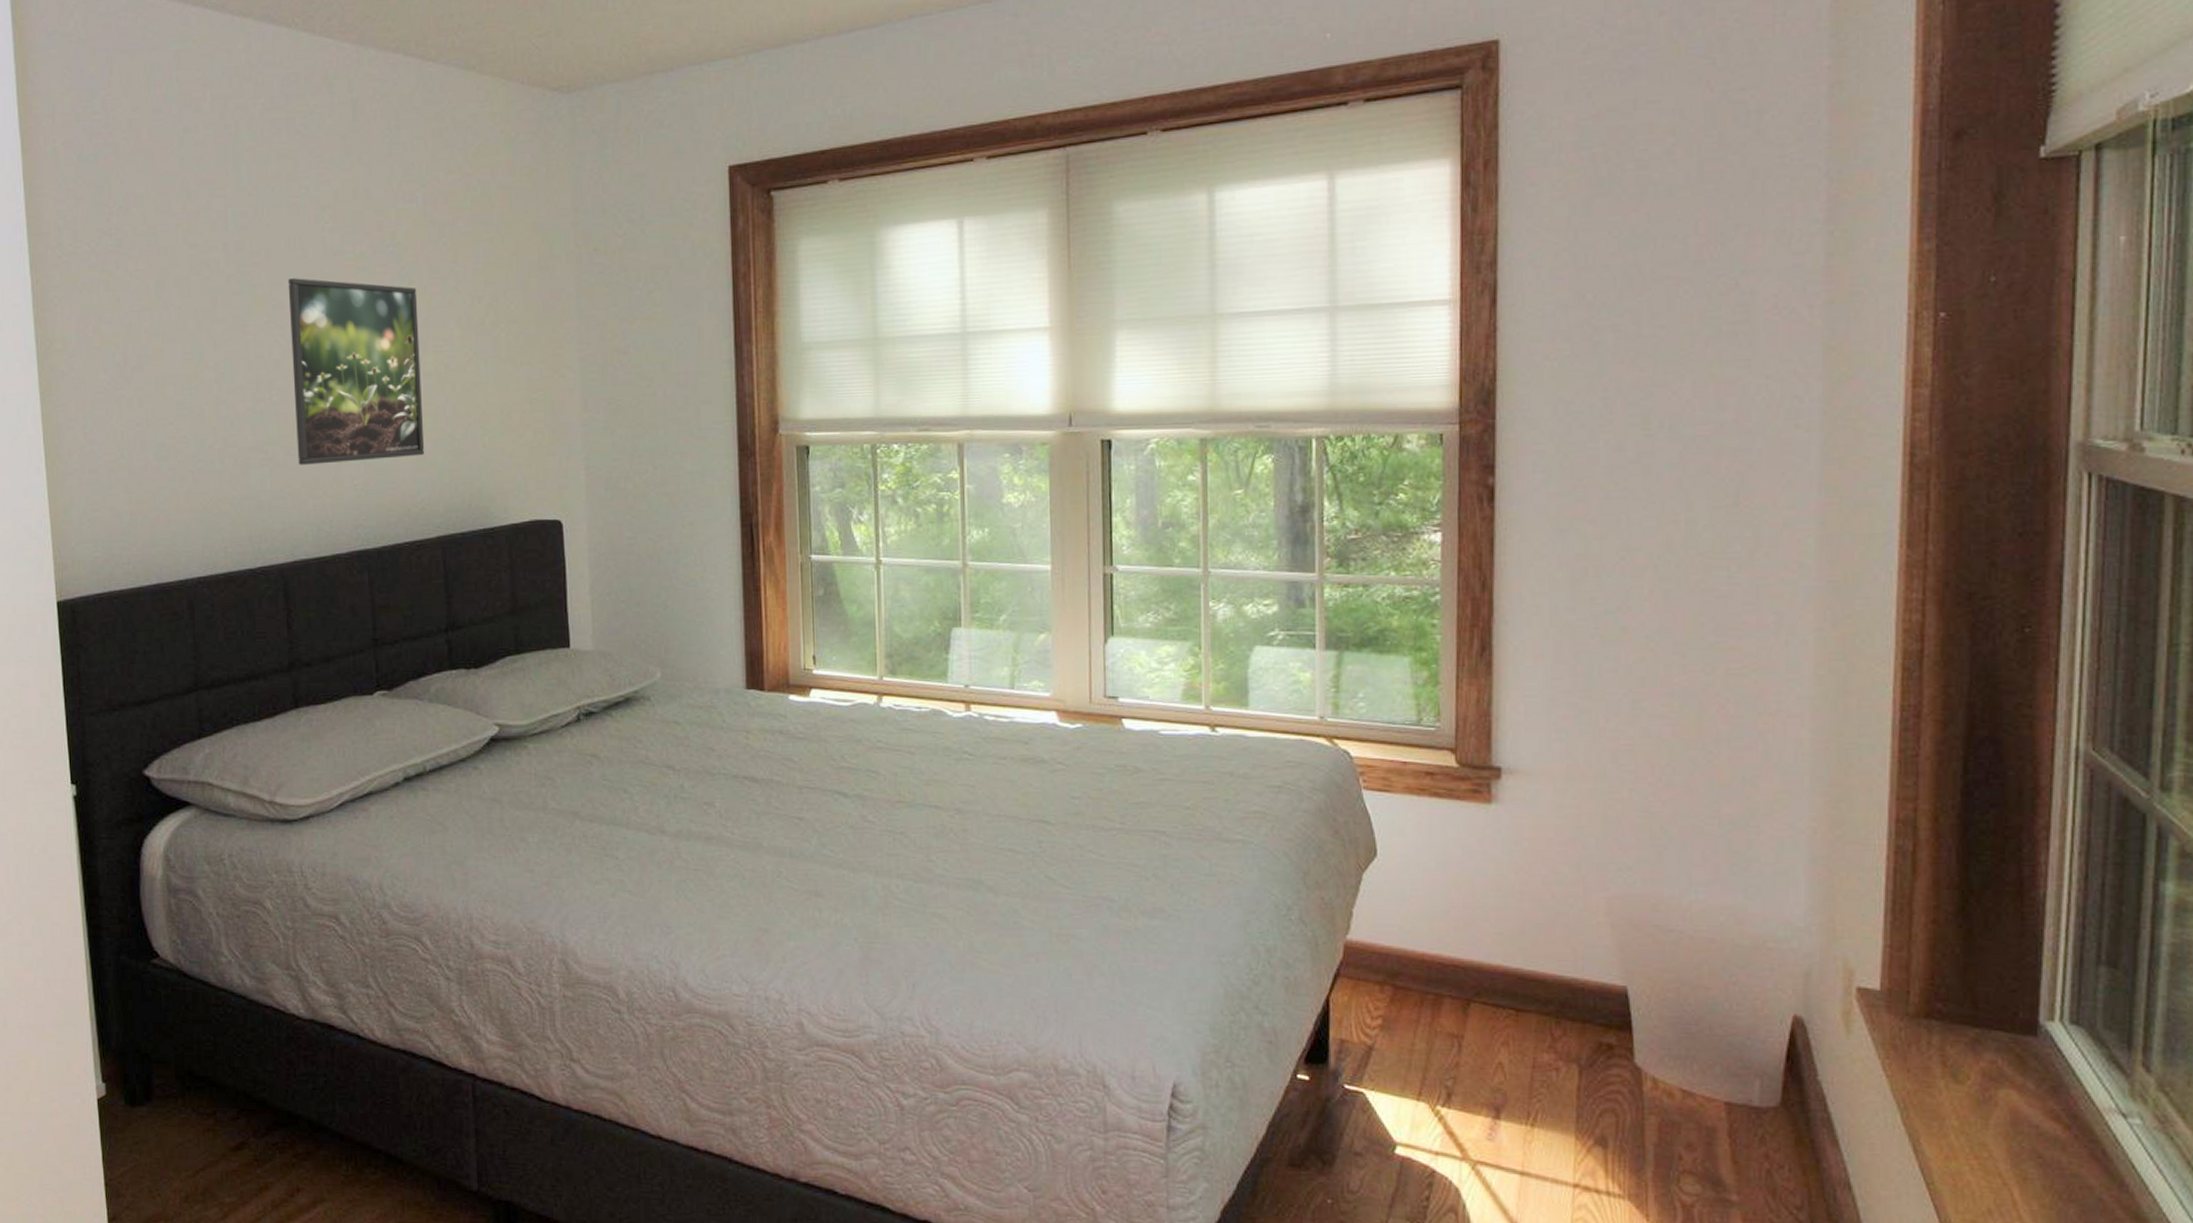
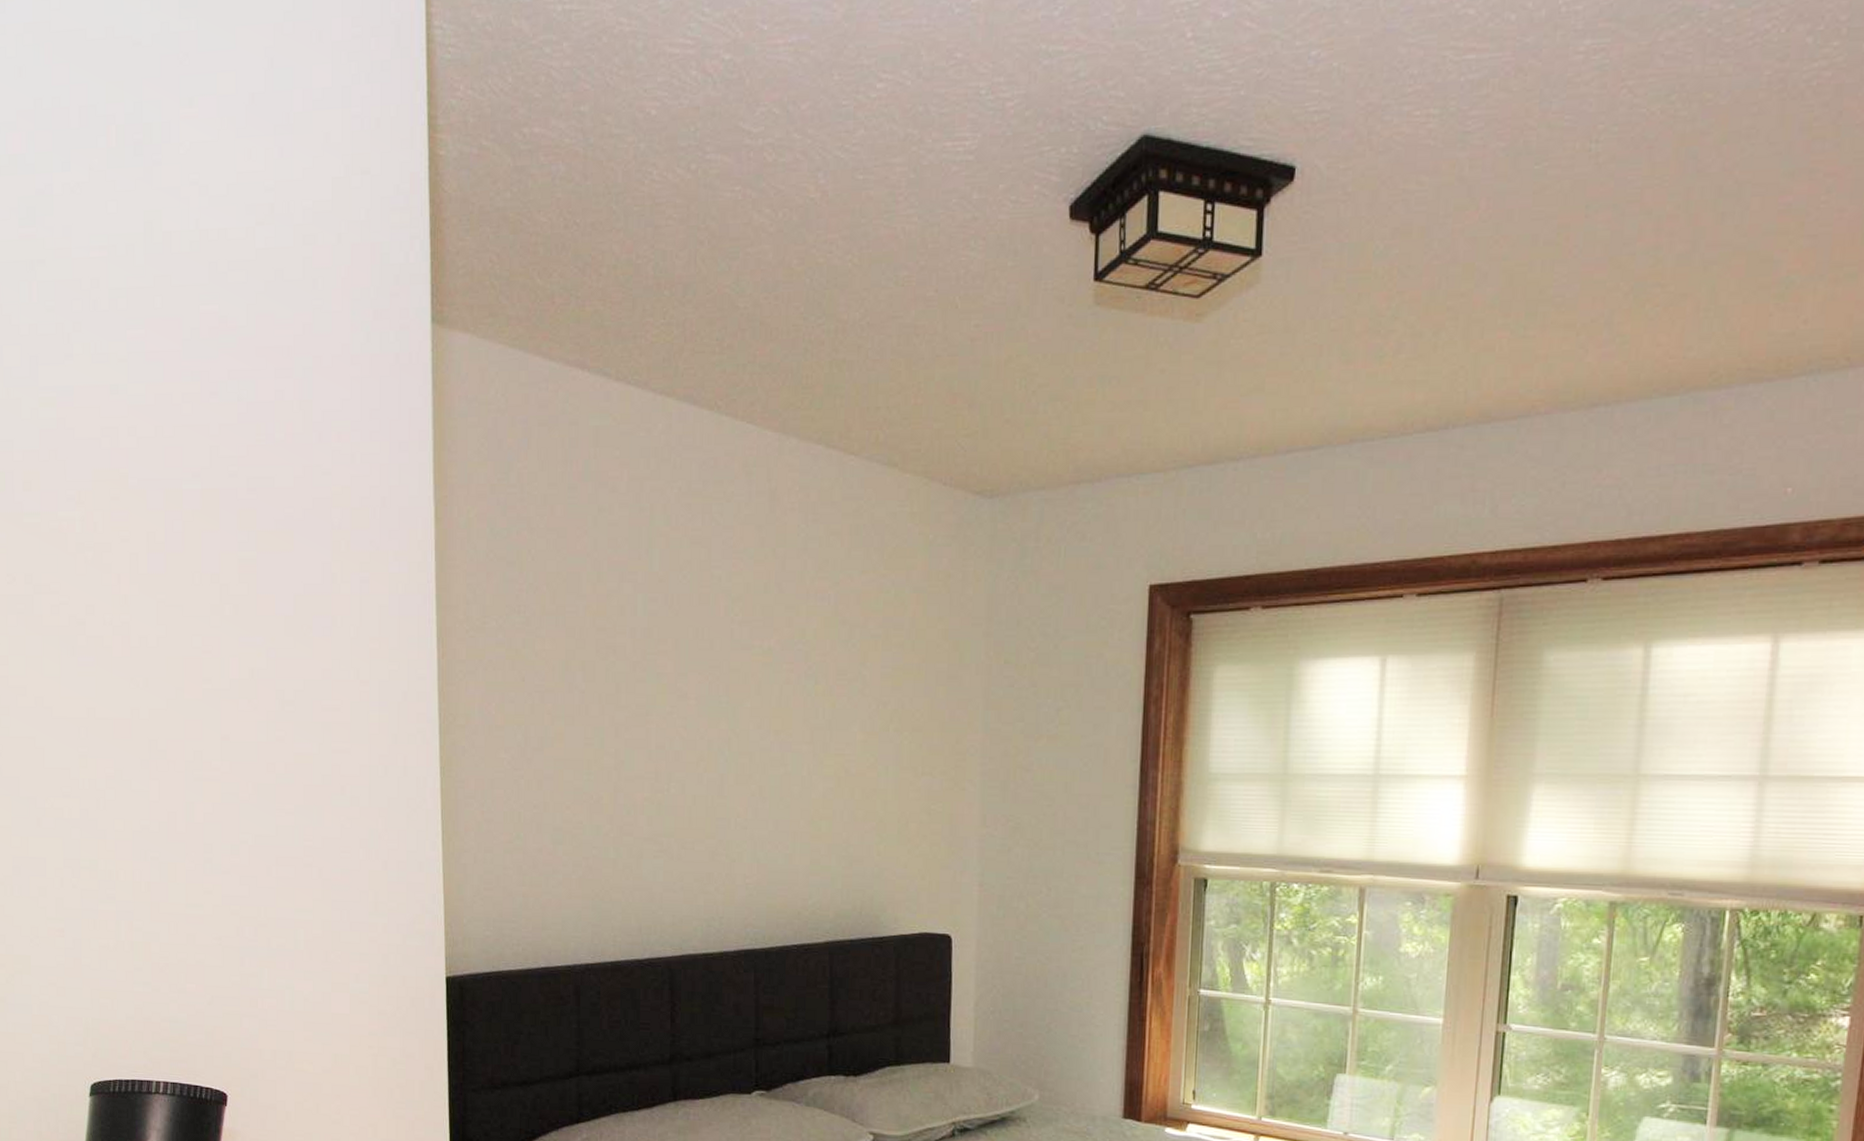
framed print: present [287,278,425,465] -> none [692,670,823,860]

